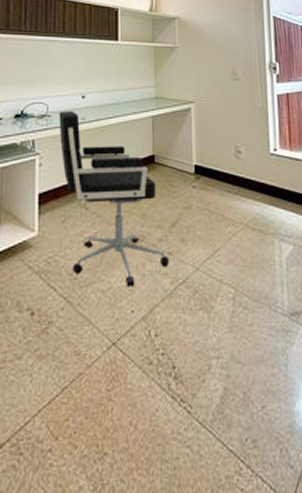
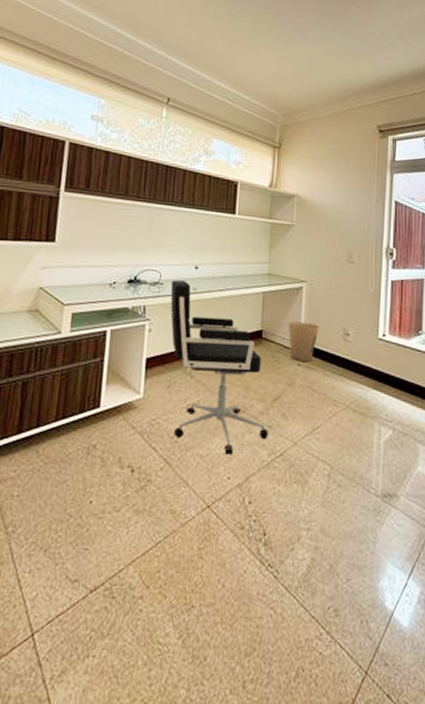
trash can: none [179,143,211,183] -> present [288,321,319,361]

